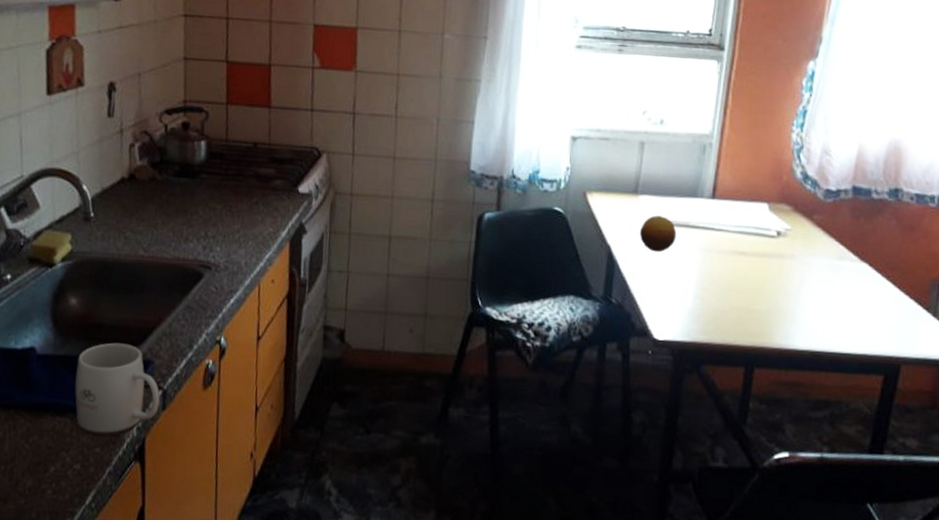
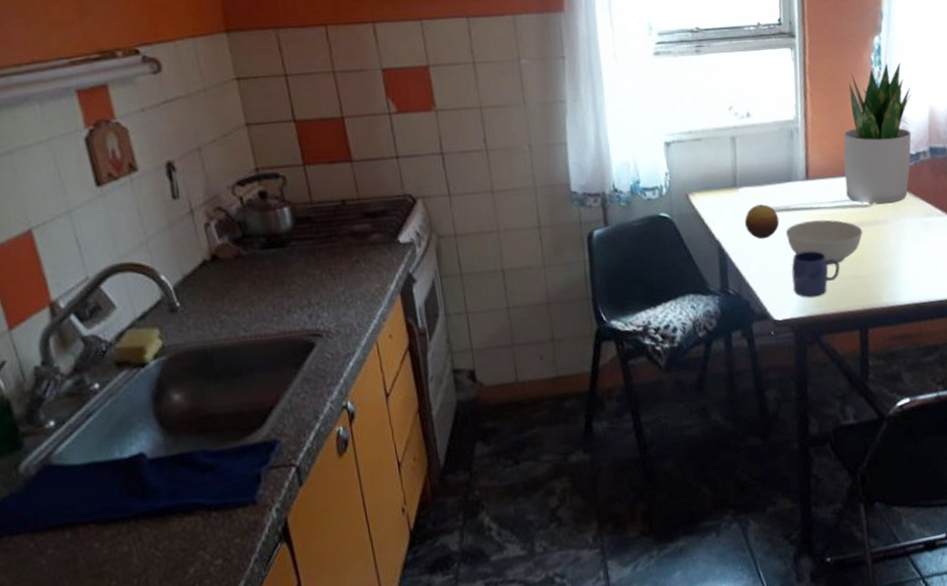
mug: present [74,342,160,436] -> none [195,428,295,528]
mug: none [679,271,734,322] -> present [791,250,840,297]
bowl: none [681,241,765,292] -> present [785,219,863,264]
planter: none [753,90,841,239] -> present [843,62,912,204]

